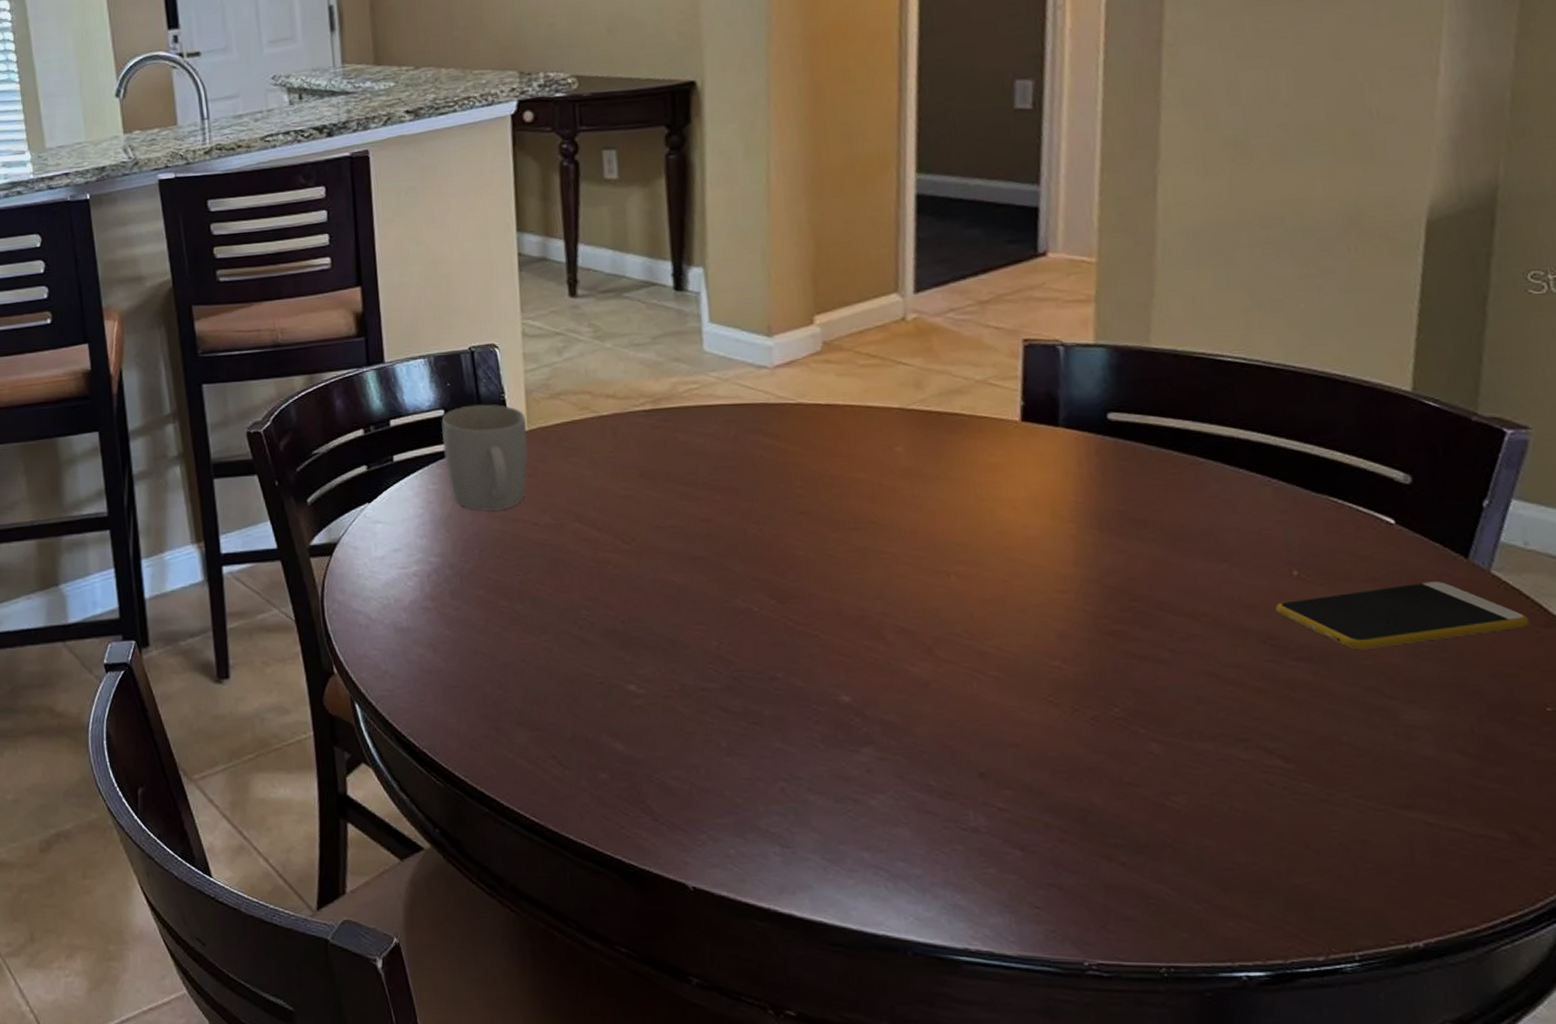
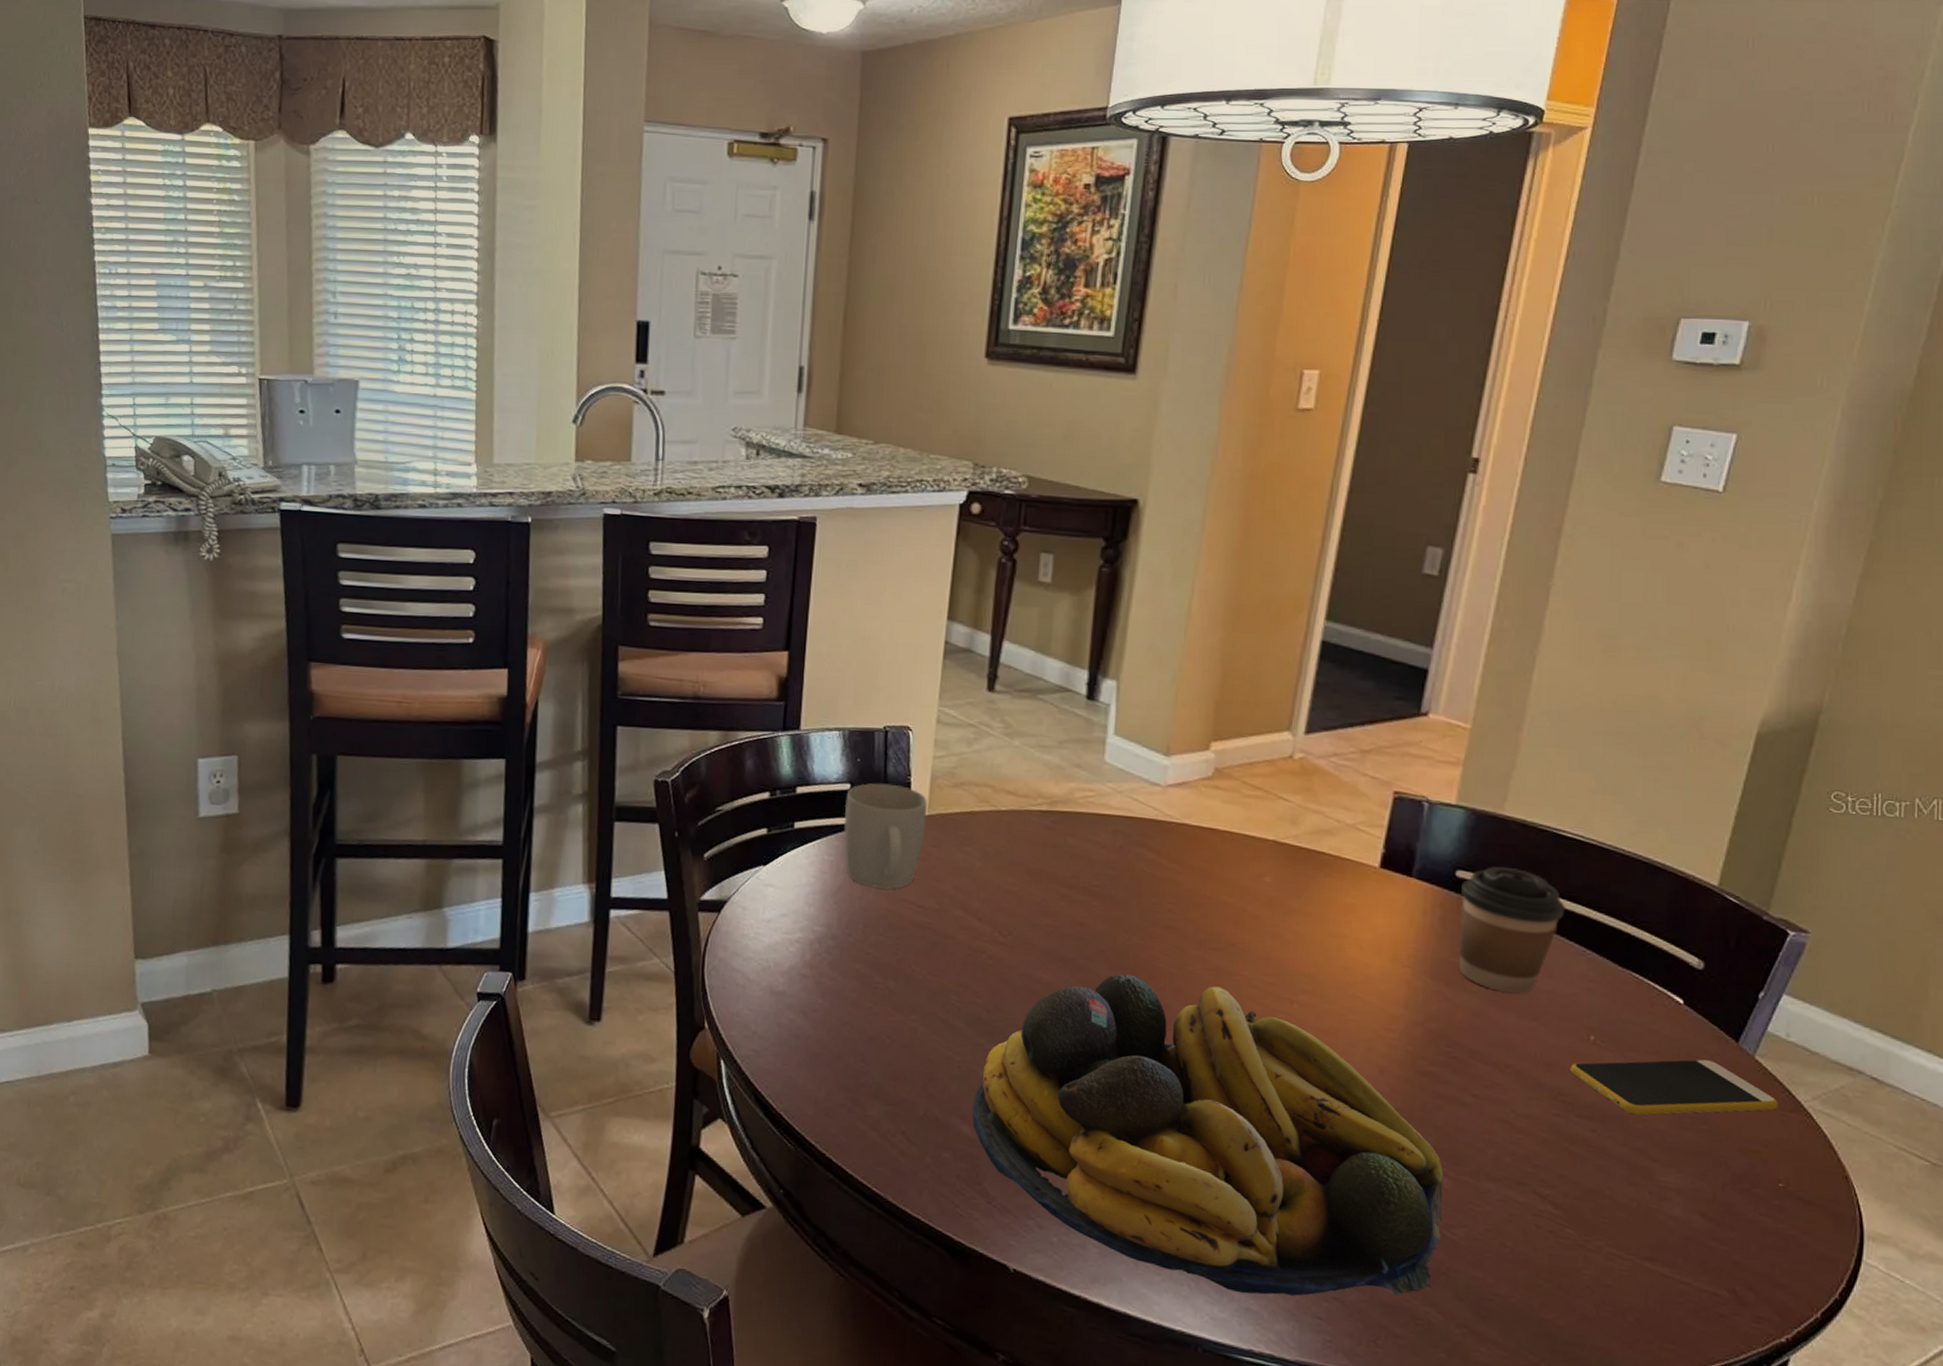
fruit bowl: none [622,566,1162,889] -> present [972,973,1444,1296]
coffee cup: none [1116,402,1239,535] -> present [1459,866,1565,993]

